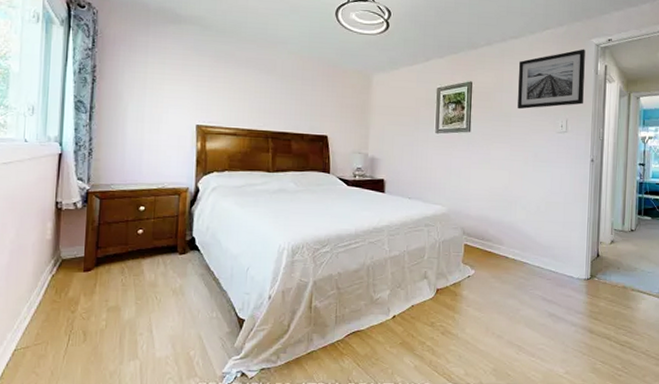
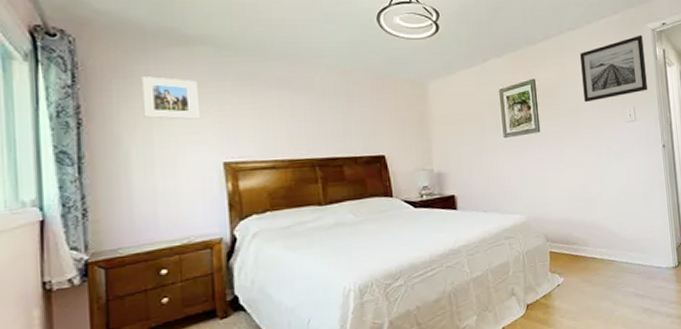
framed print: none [140,47,184,86] -> present [141,76,199,120]

